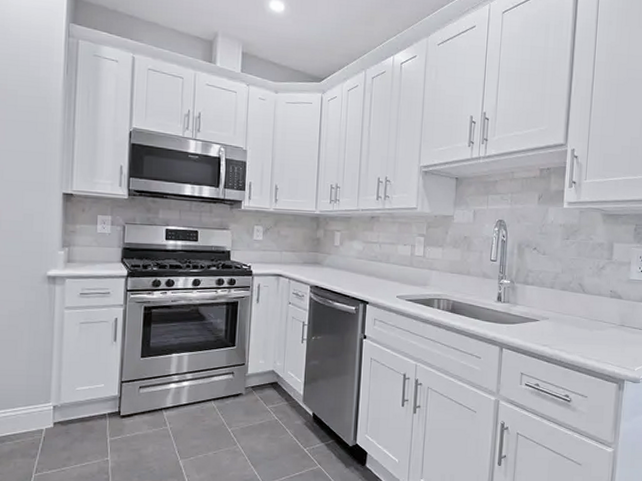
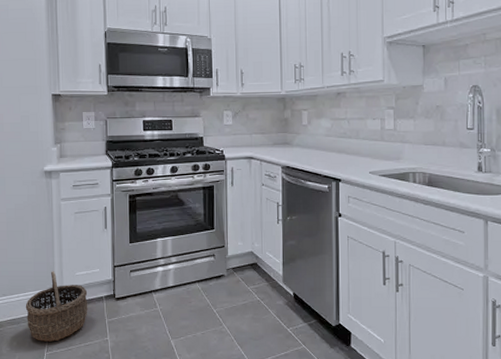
wicker basket: none [13,385,89,462] -> present [25,271,88,342]

